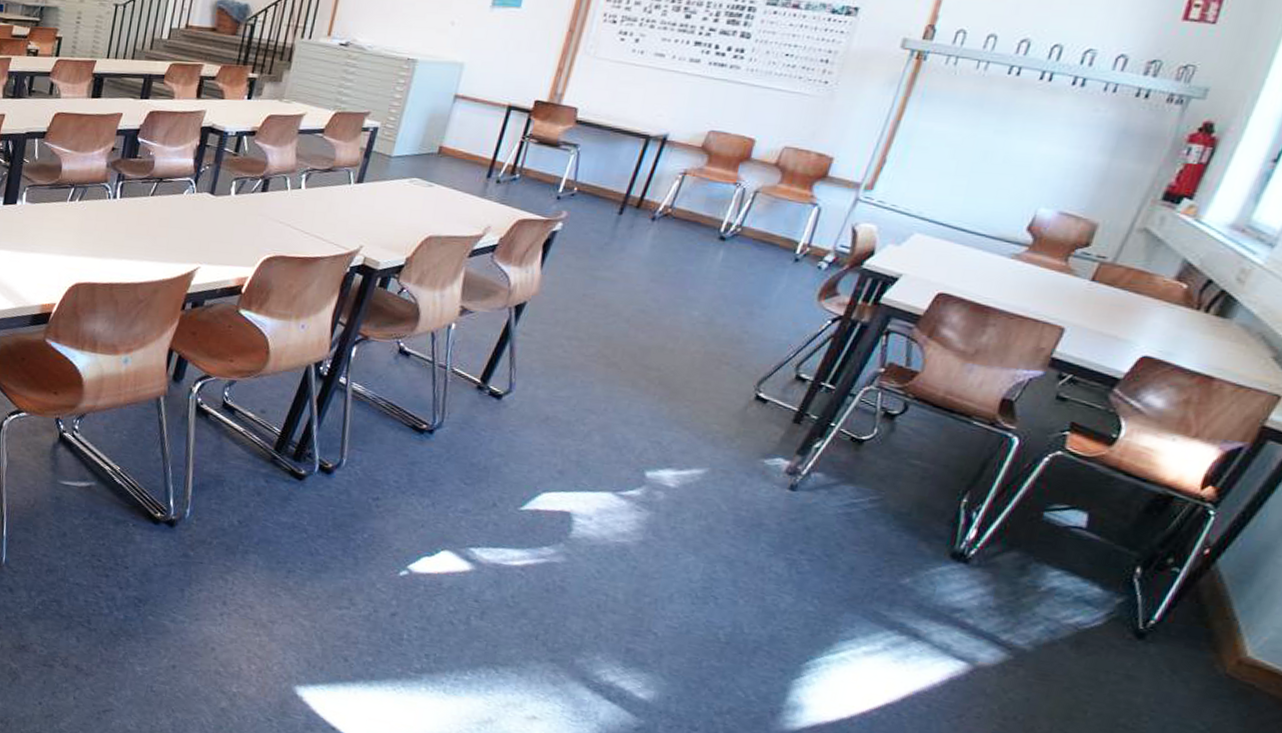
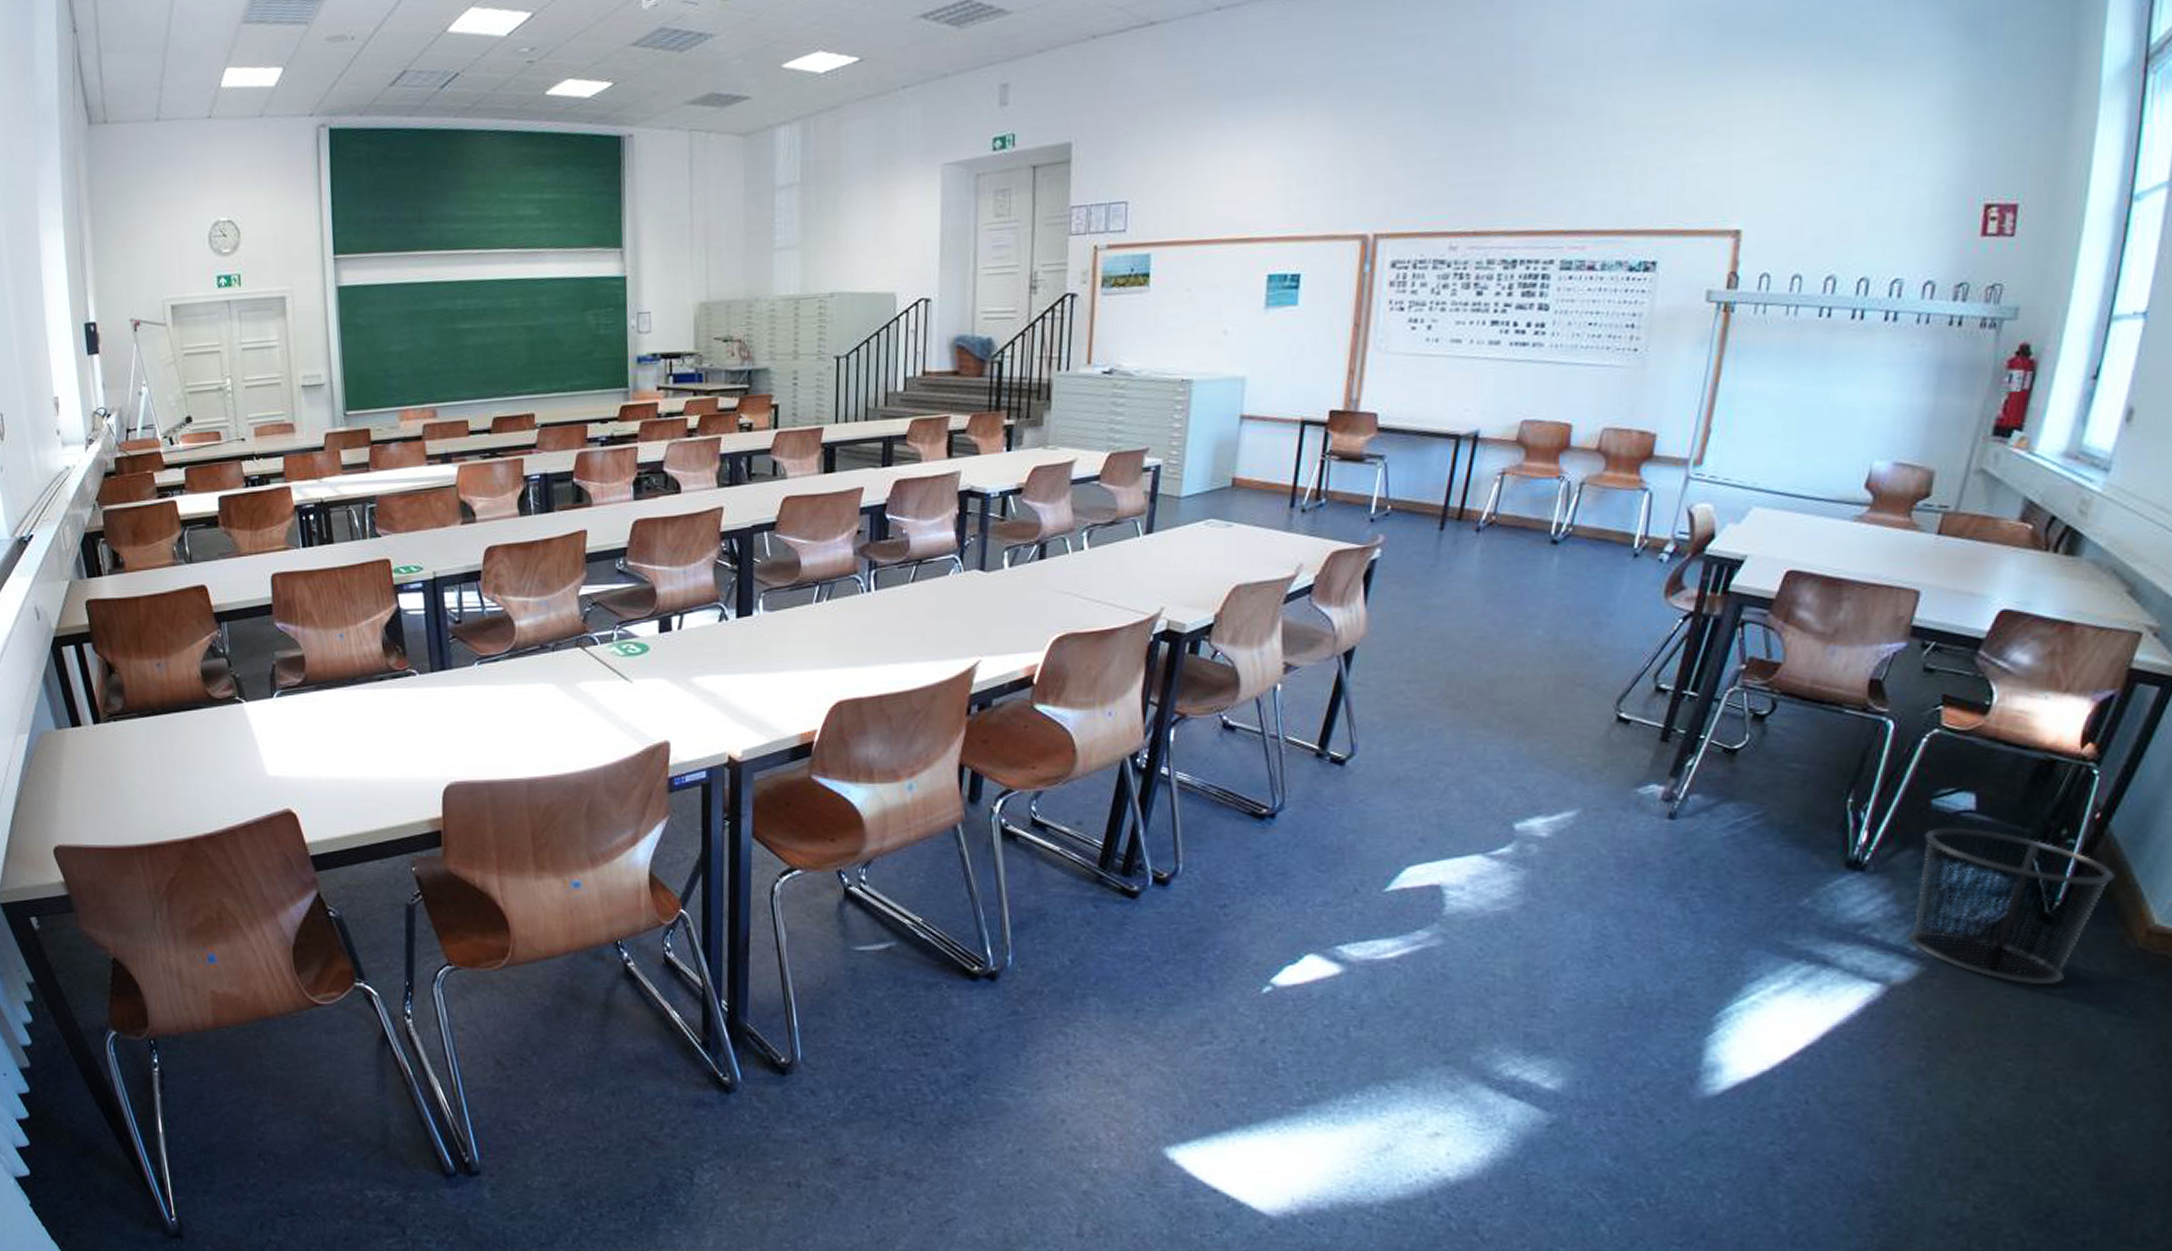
waste bin: none [999,538,1215,693] -> present [1908,827,2115,985]

